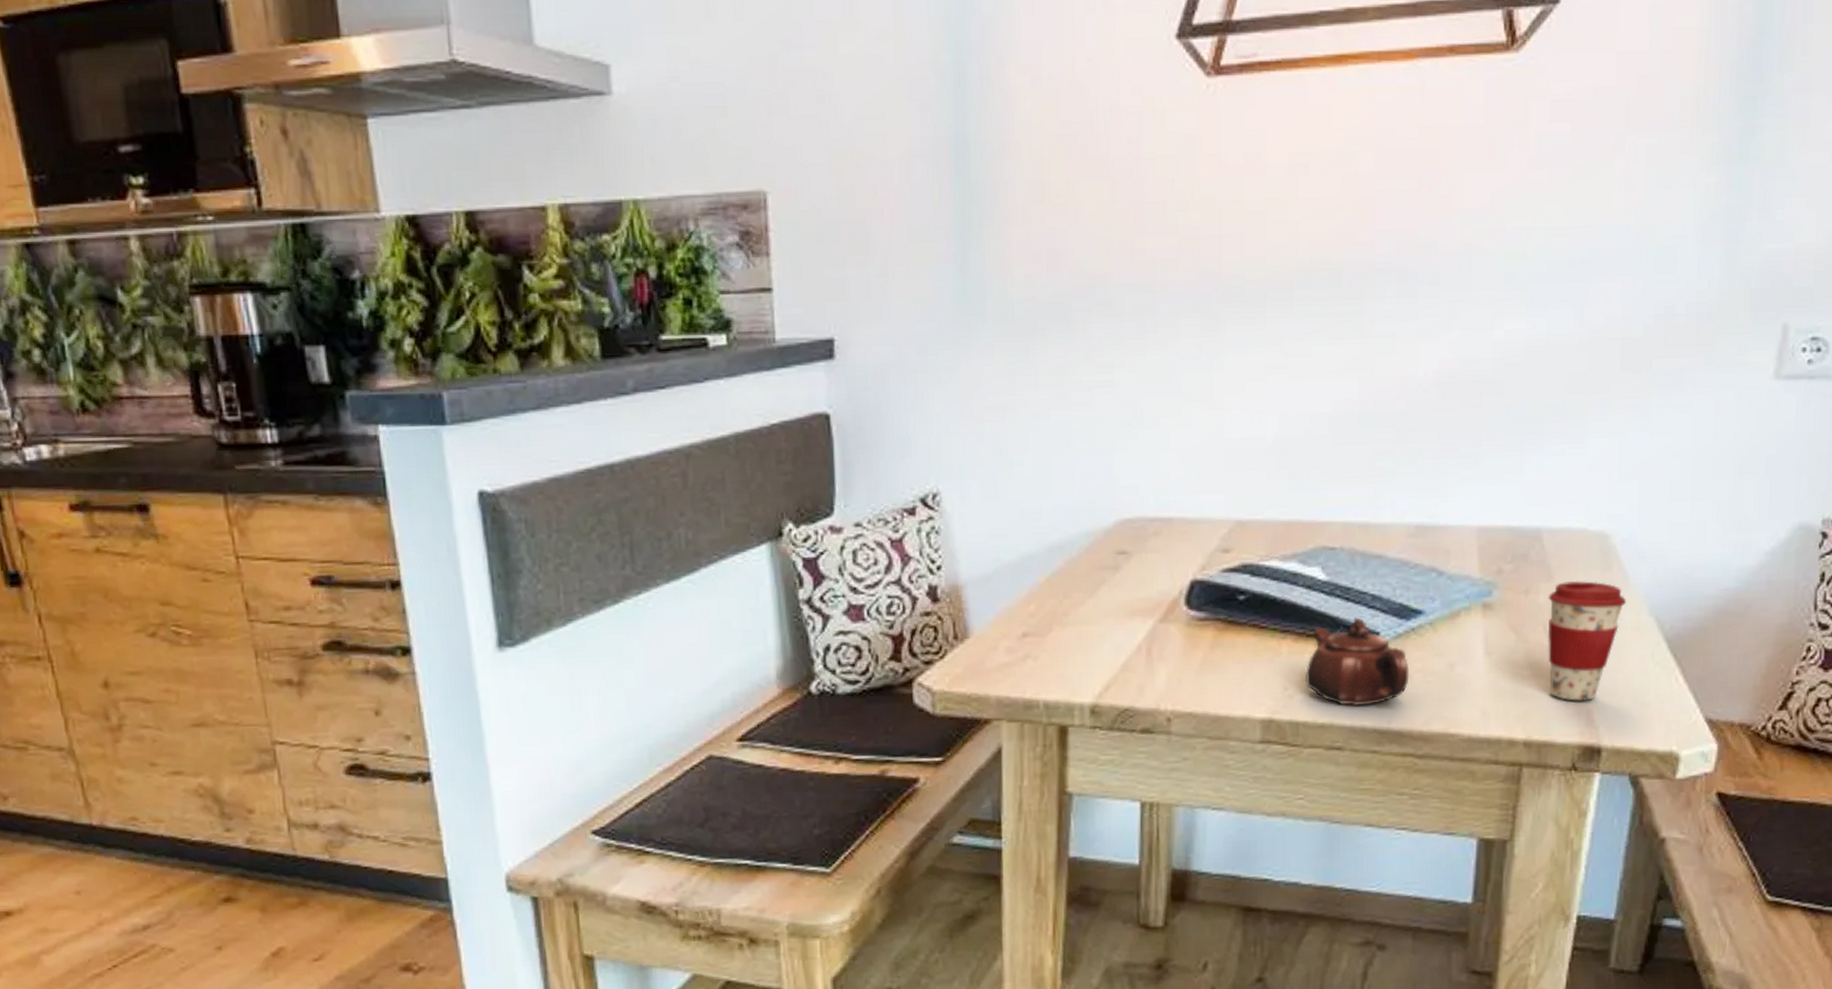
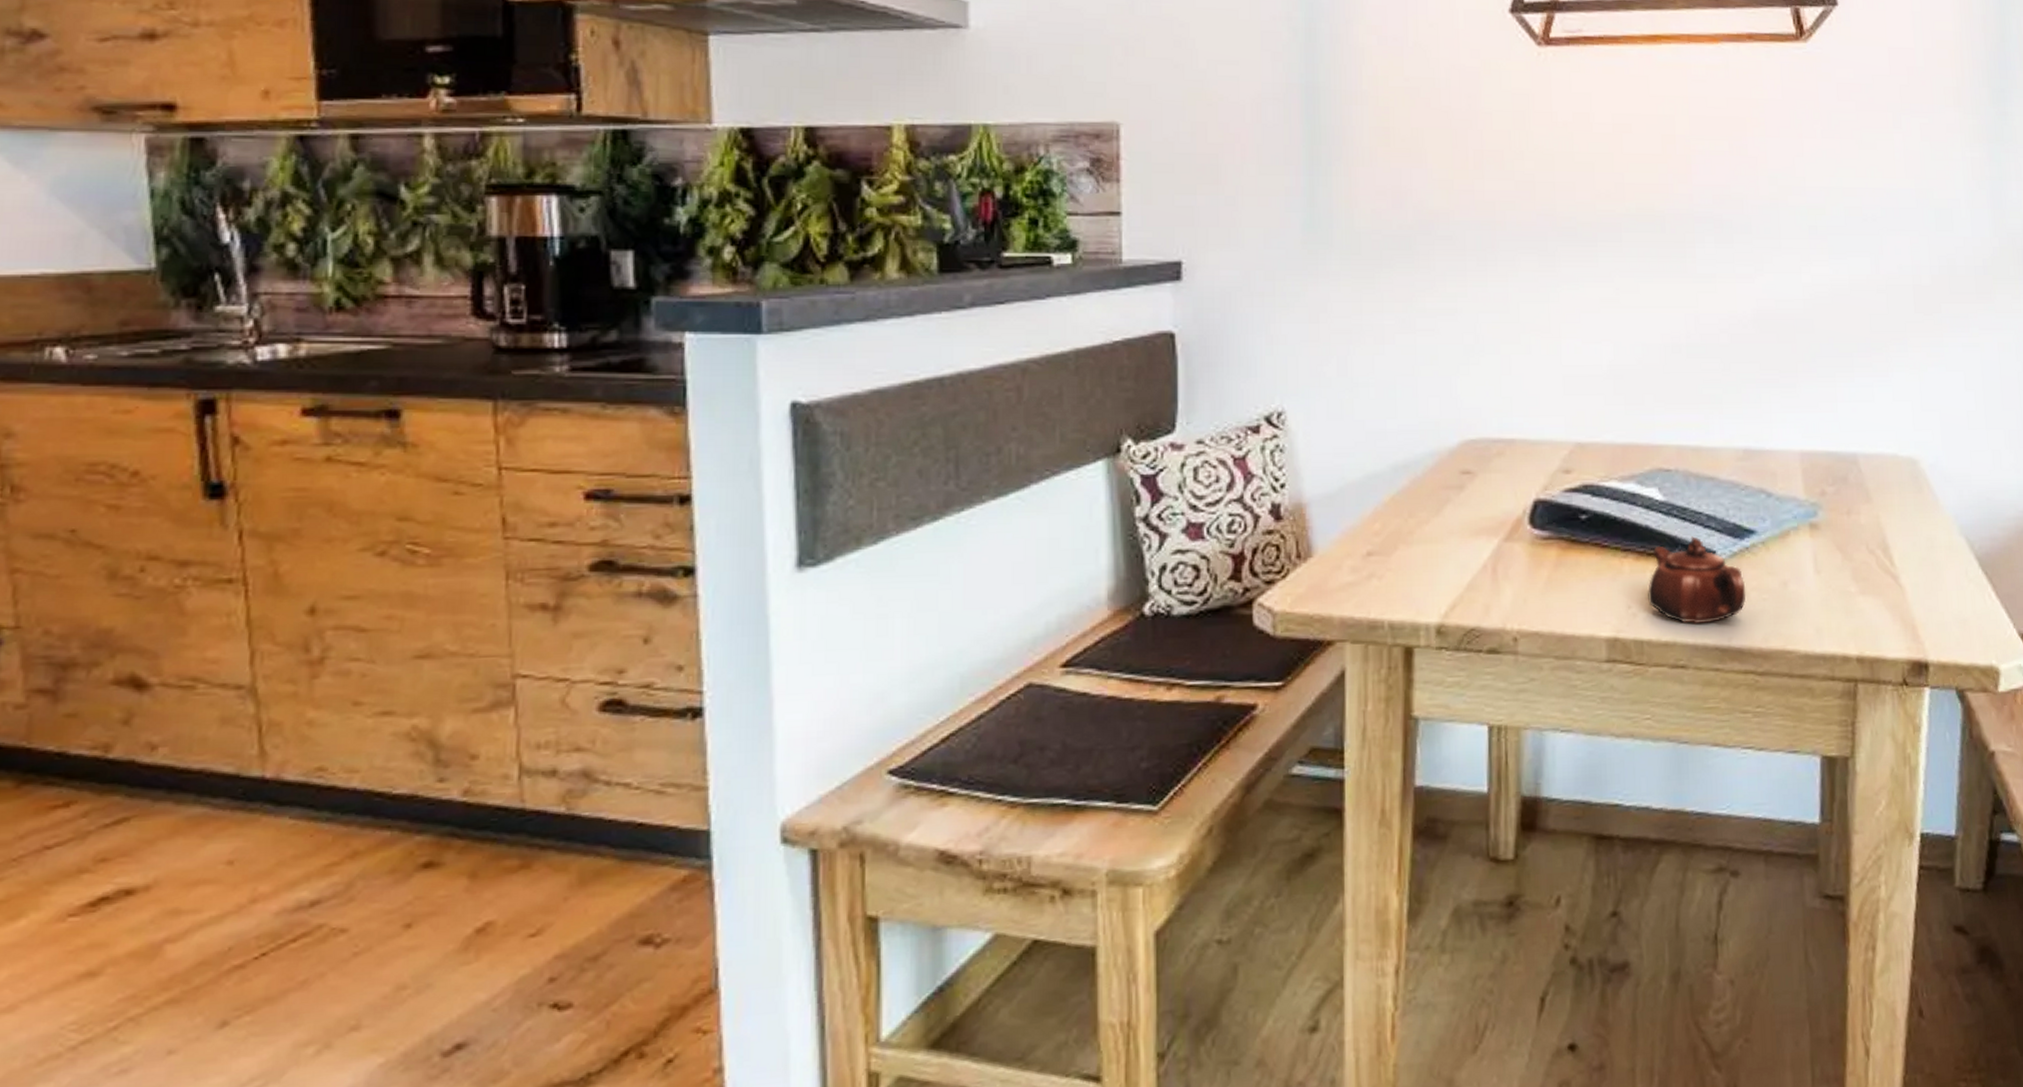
coffee cup: present [1547,580,1626,701] -> none [1868,502,1938,617]

